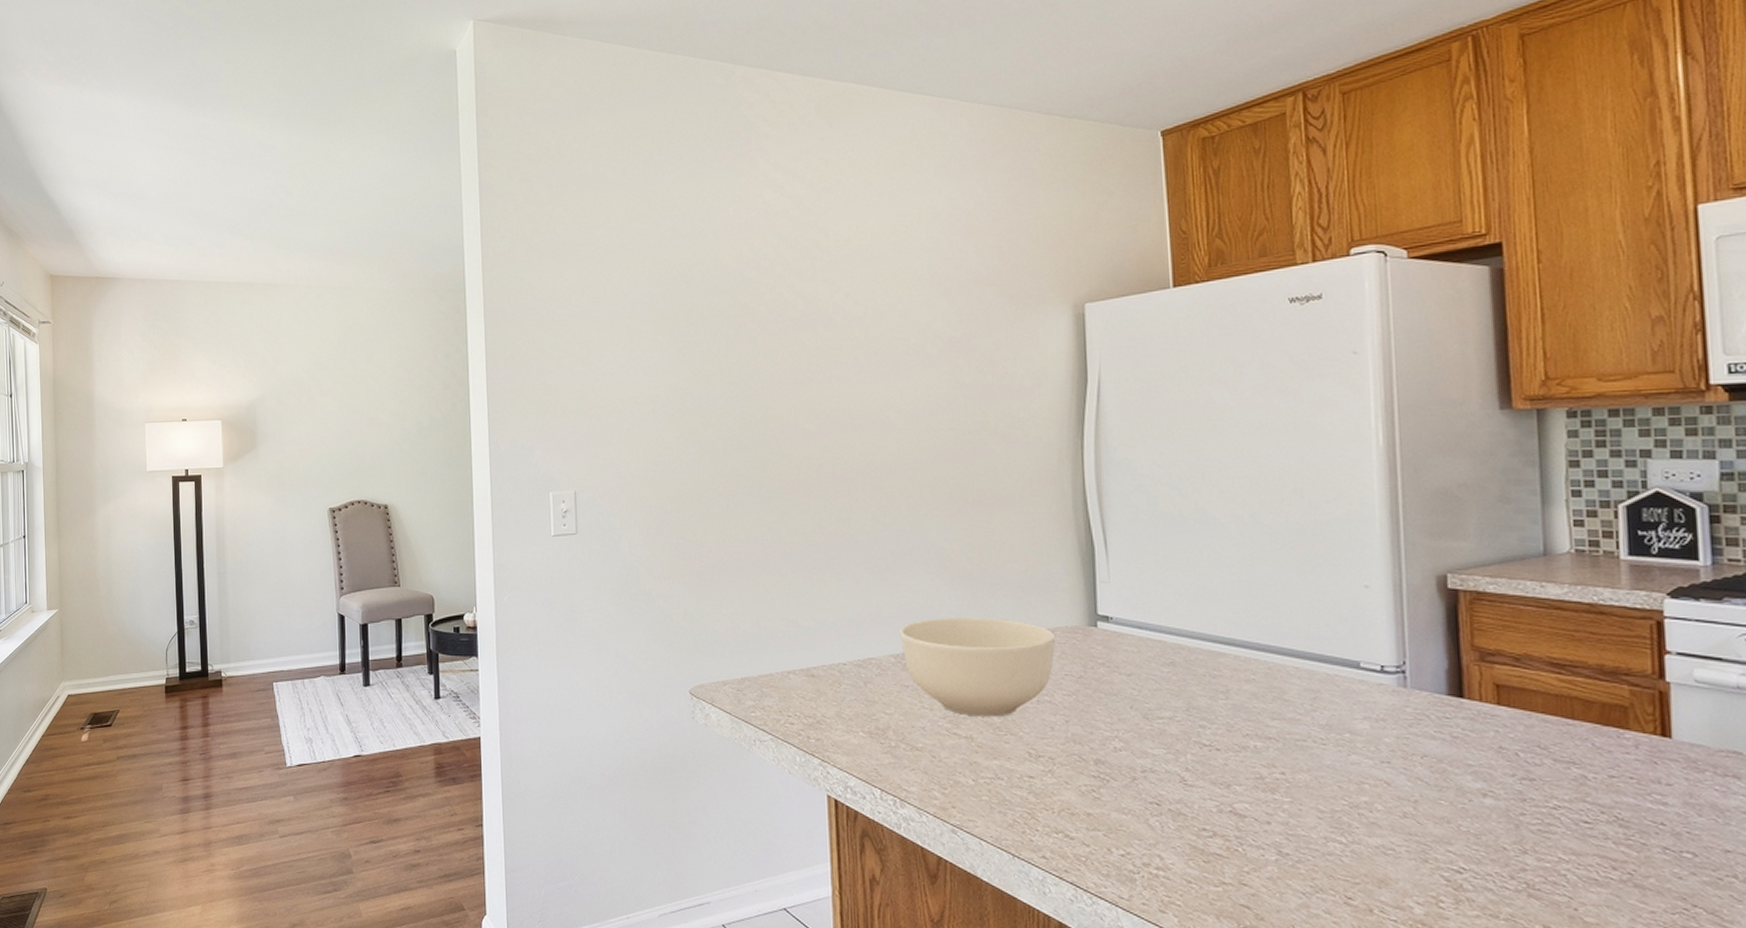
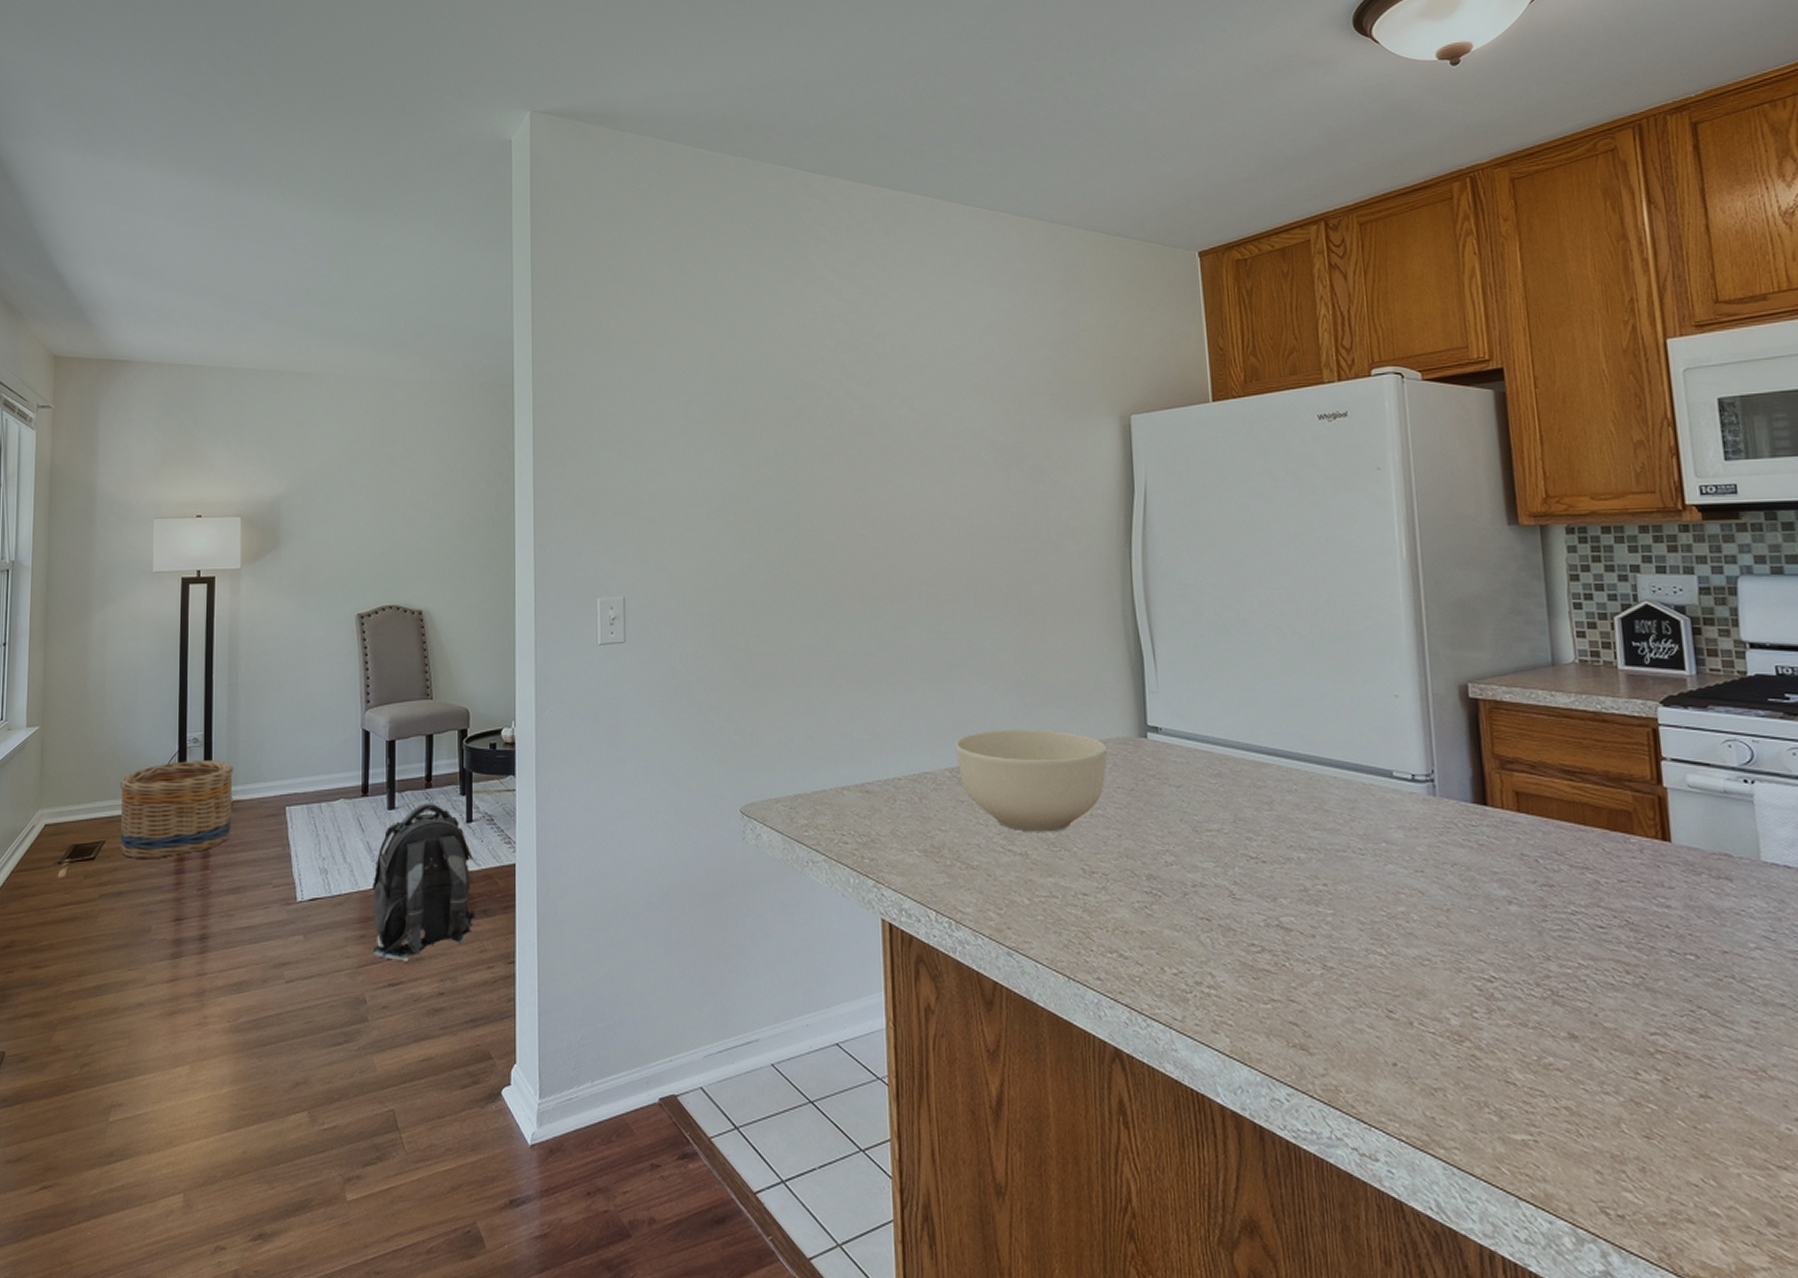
basket: none [129,641,227,726] -> present [119,760,235,858]
backpack: none [352,680,446,822] -> present [372,802,476,962]

